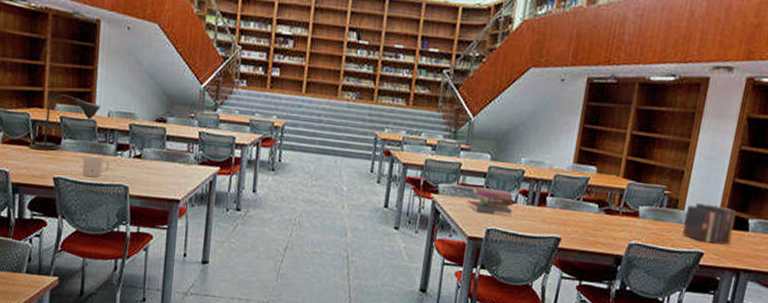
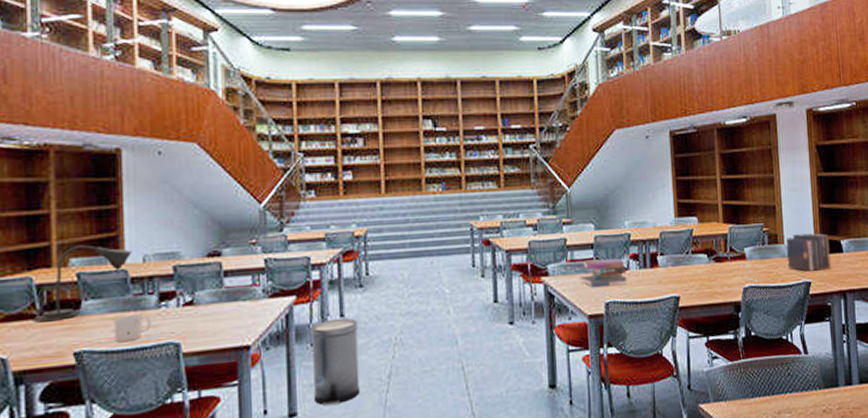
pedal bin: none [223,192,266,262] -> present [310,318,360,405]

